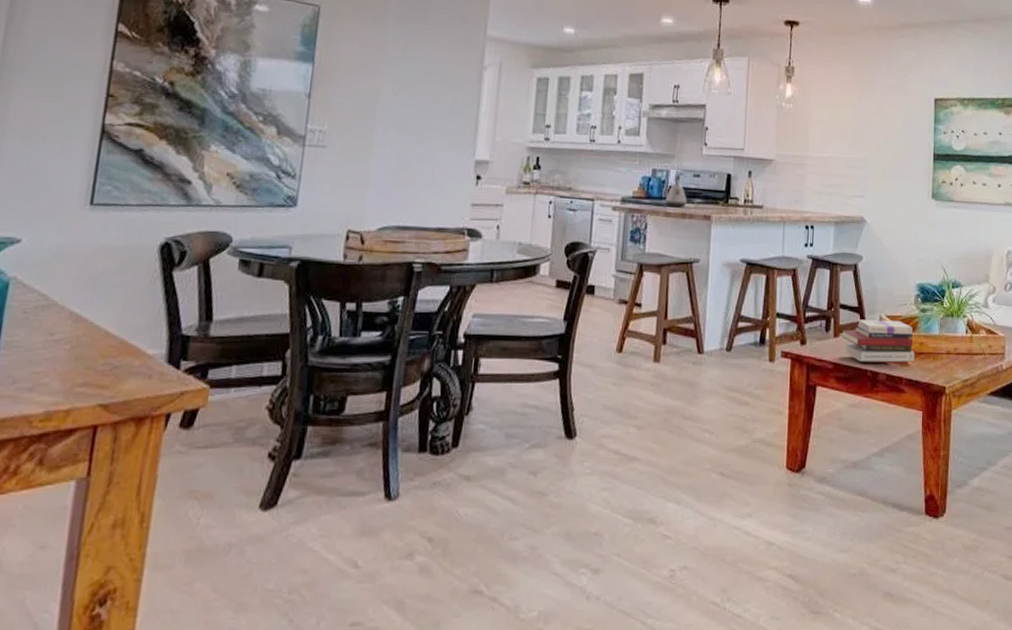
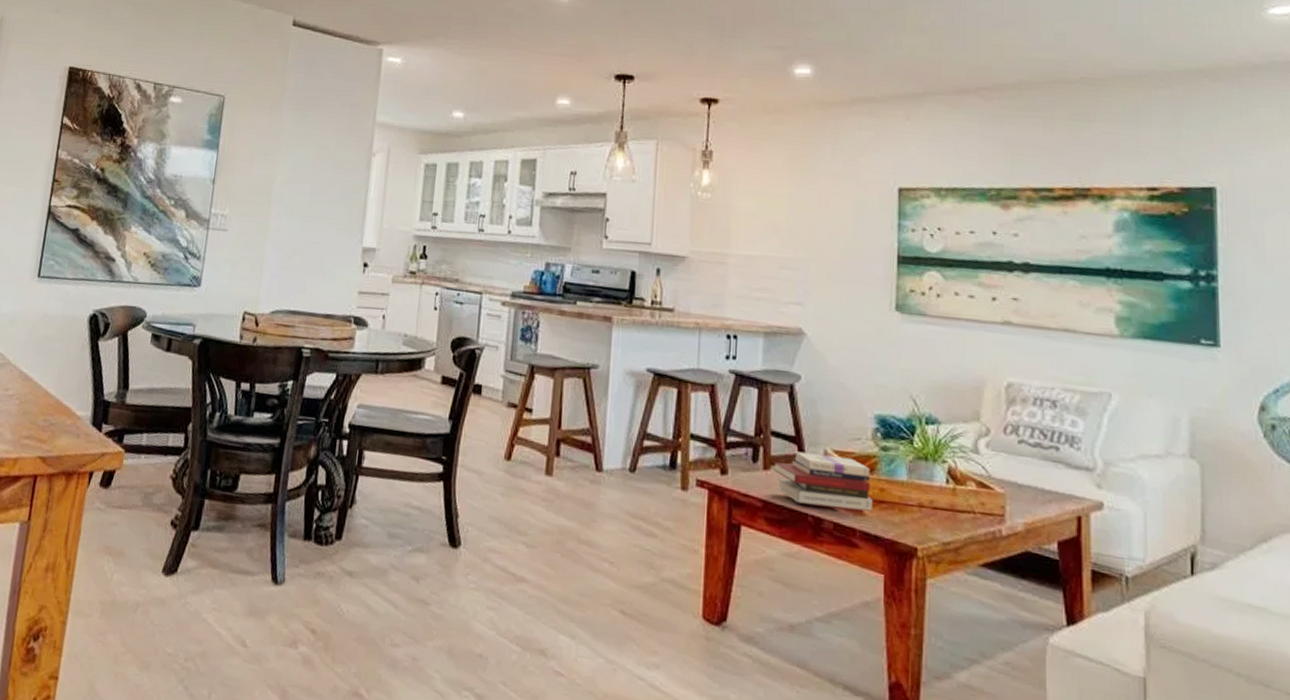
kettle: present [665,173,687,208] -> none [559,268,585,307]

